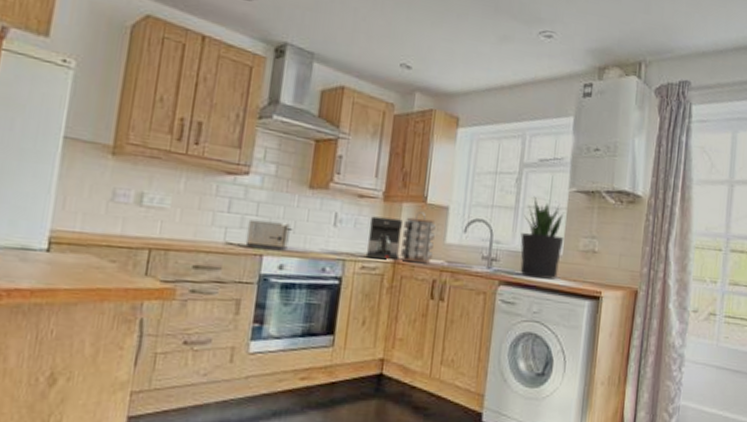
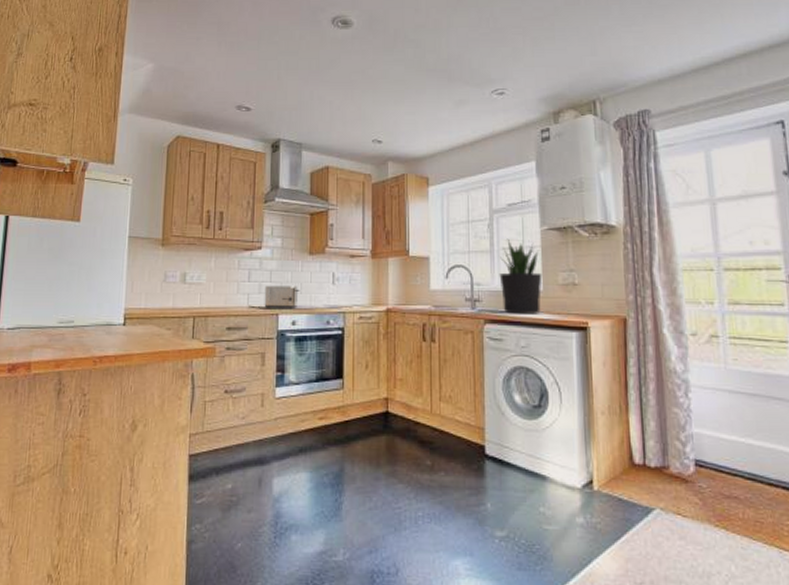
coffee maker: present [365,216,403,261] -> none [362,272,391,309]
spice rack: present [400,212,436,264] -> none [391,264,420,310]

